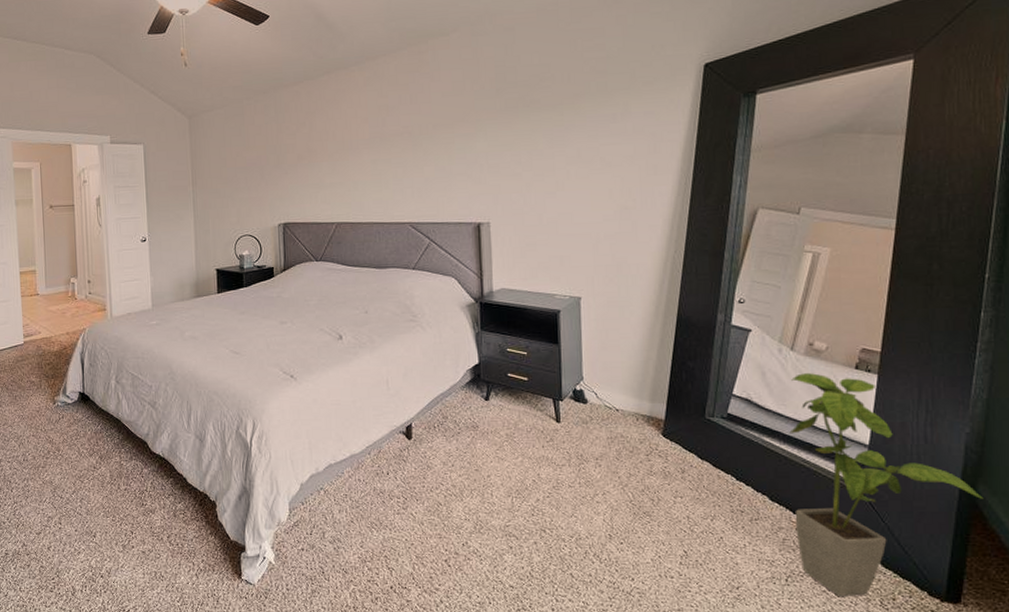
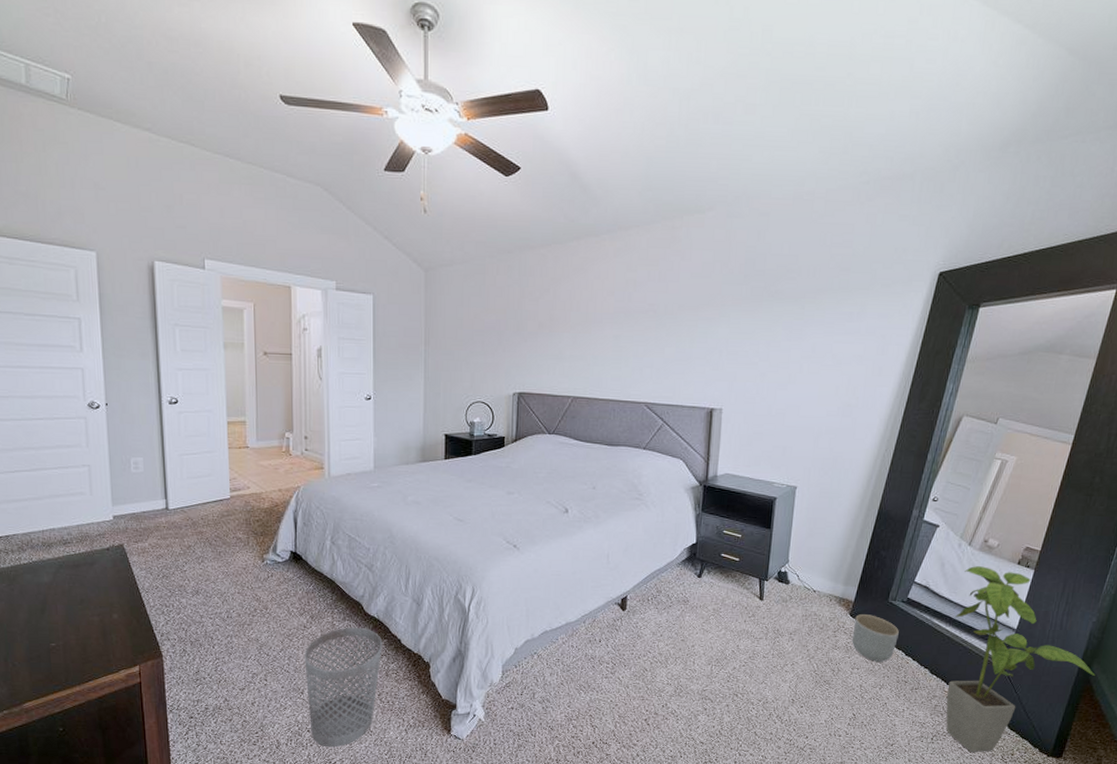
wastebasket: none [95,466,169,594] -> present [304,627,383,748]
planter: none [668,434,724,488] -> present [851,614,899,662]

